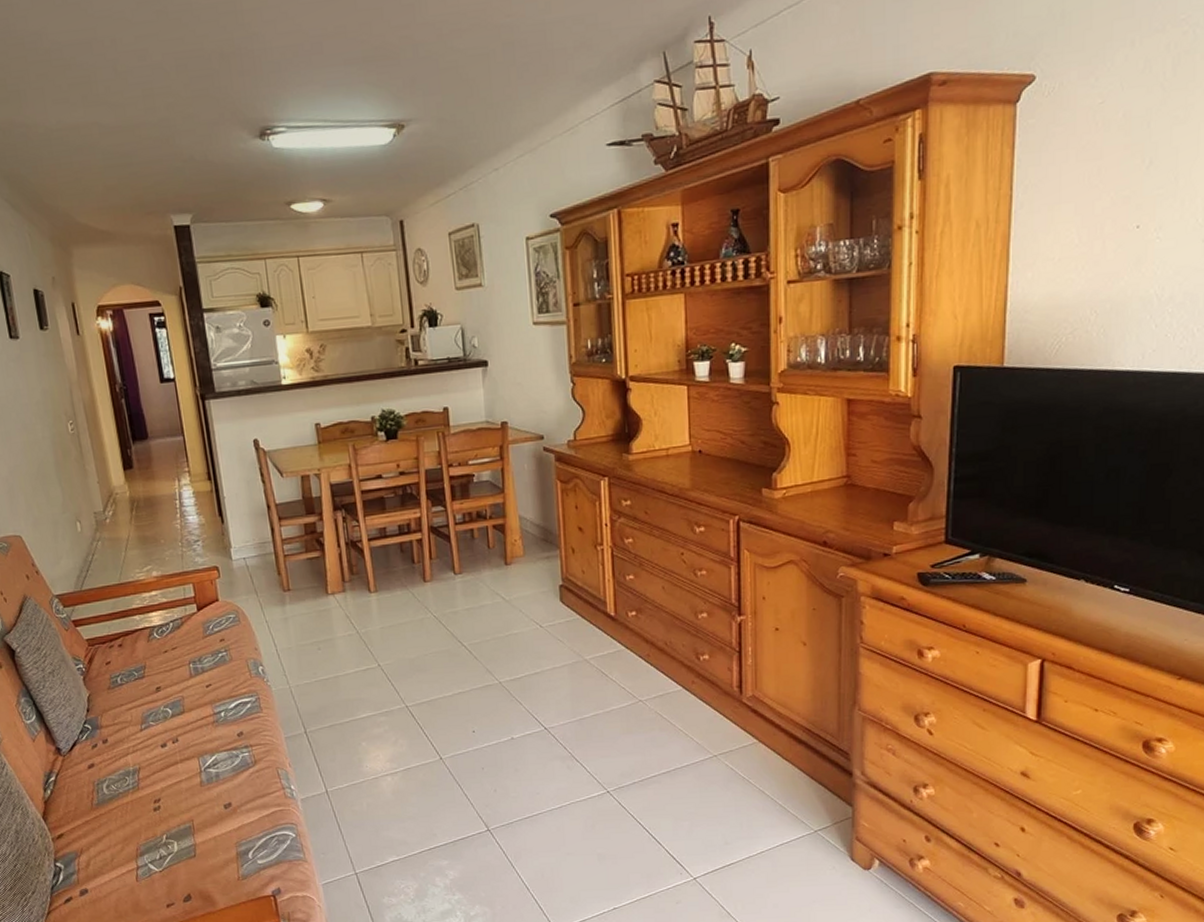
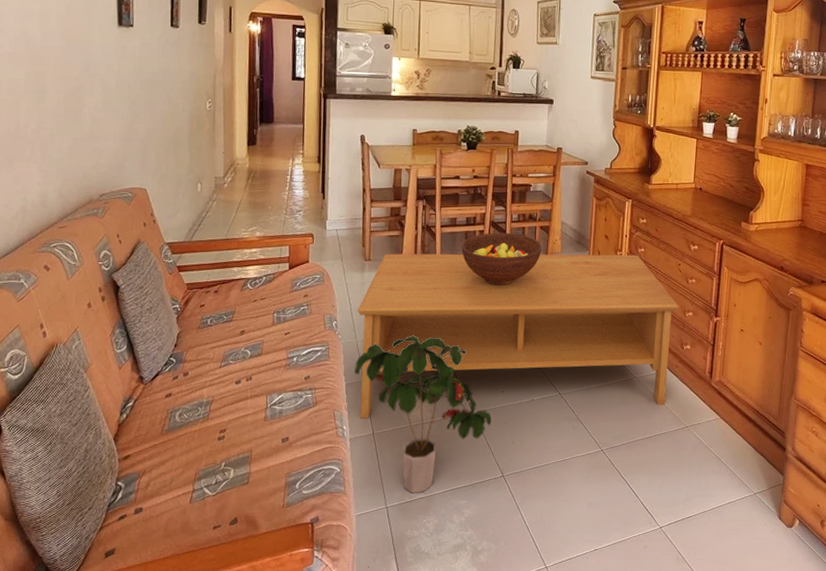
coffee table: none [284,547,688,776] -> present [357,253,679,419]
potted plant: none [292,673,465,856] -> present [354,335,492,494]
fruit bowl: none [397,538,499,605] -> present [461,232,542,286]

